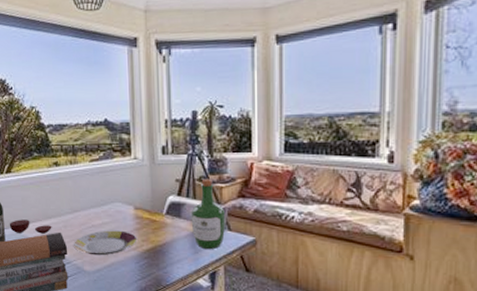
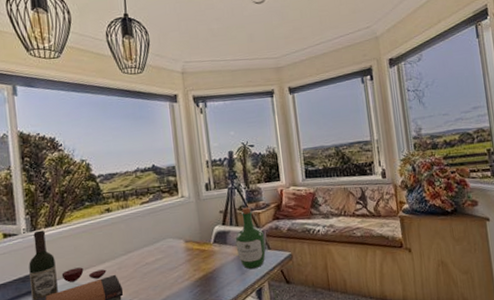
plate: present [73,230,137,256] -> none [128,263,190,292]

